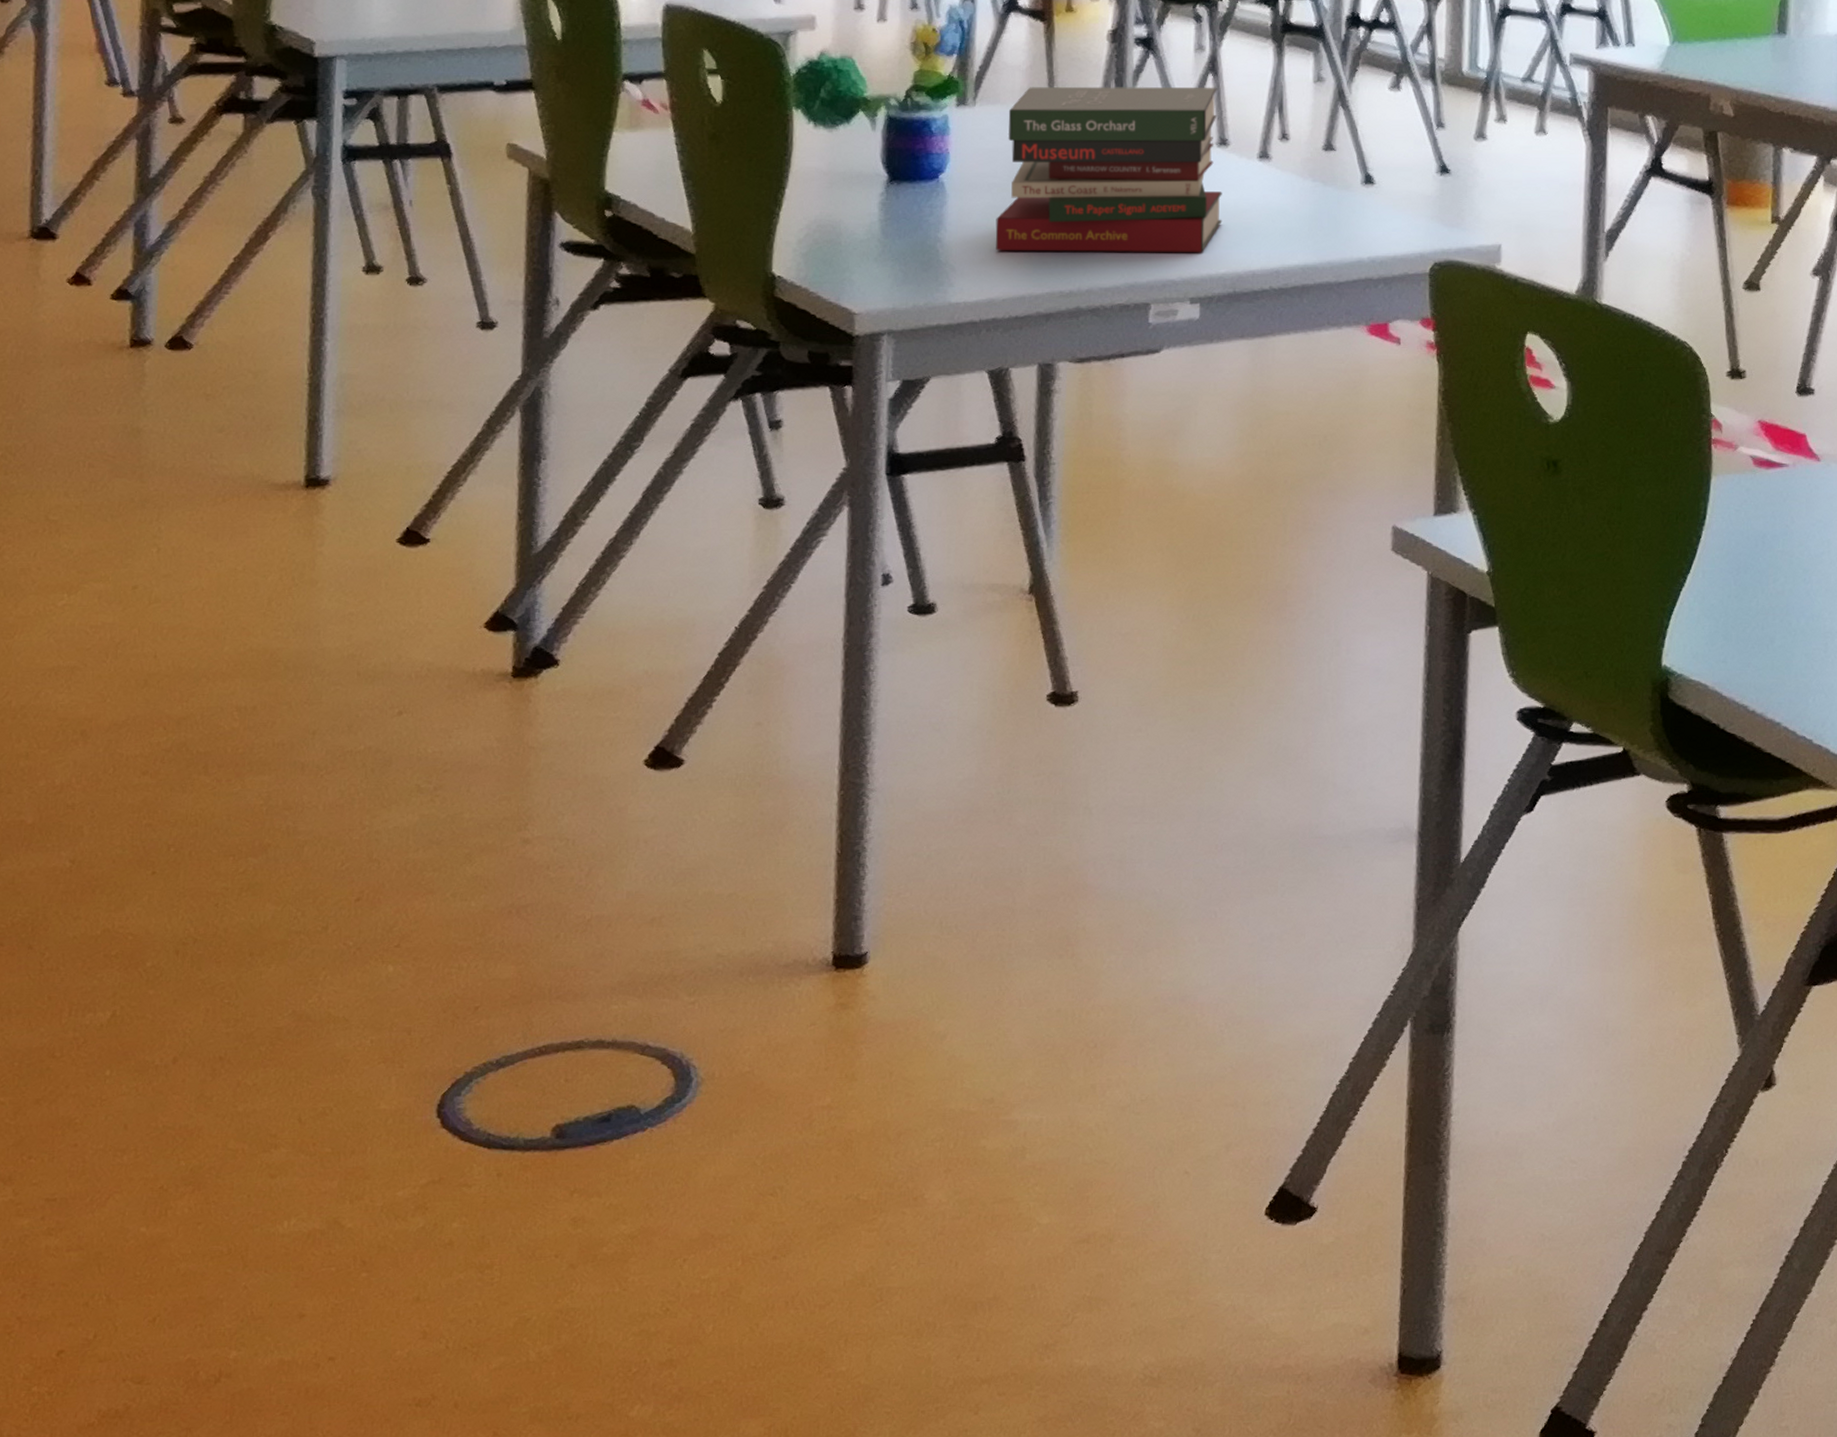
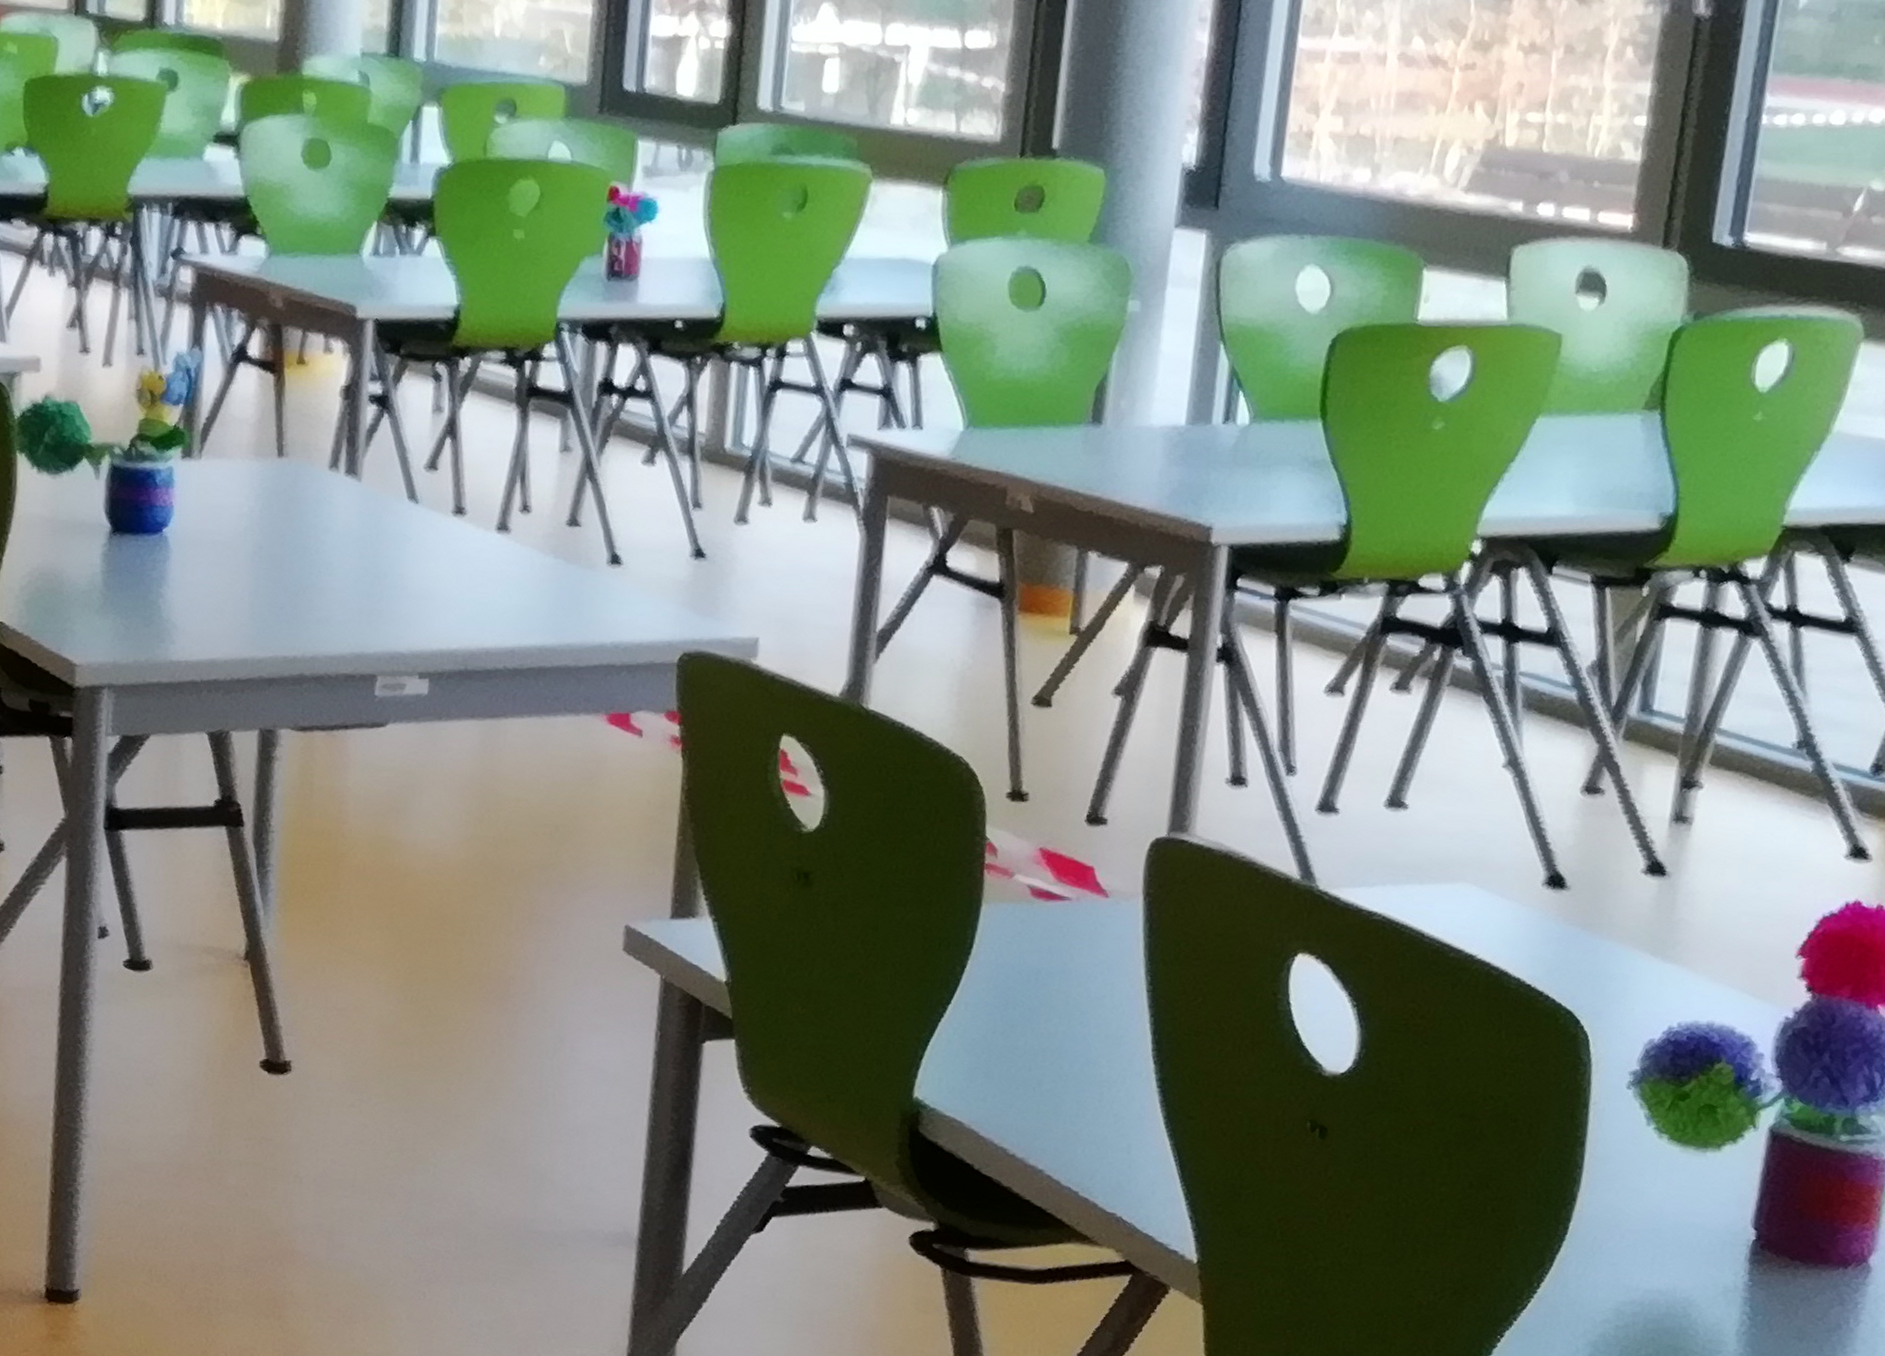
books: present [995,86,1223,253] -> none [218,442,457,627]

